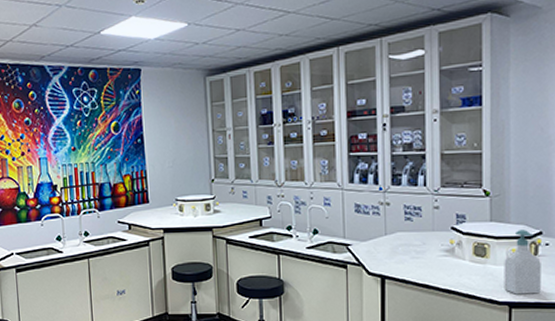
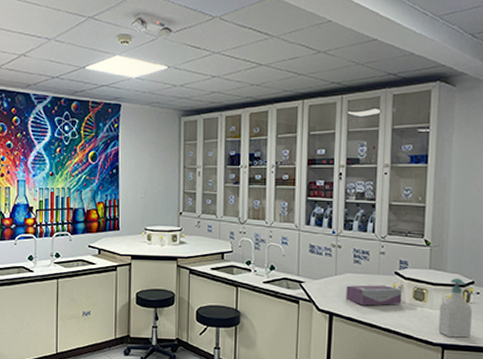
tissue box: none [398,242,461,266] -> present [345,285,403,306]

